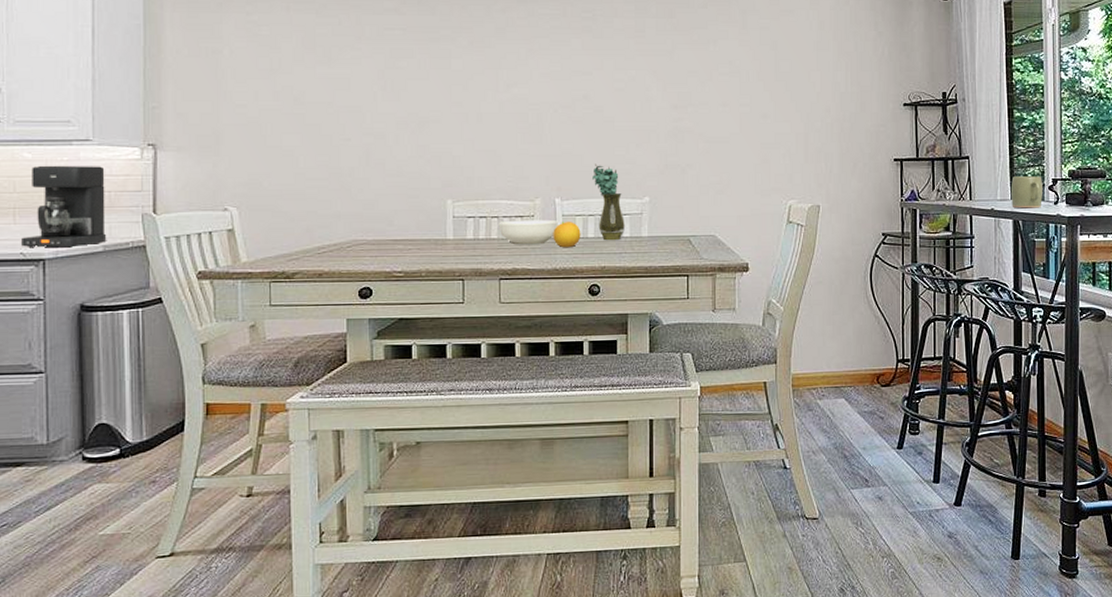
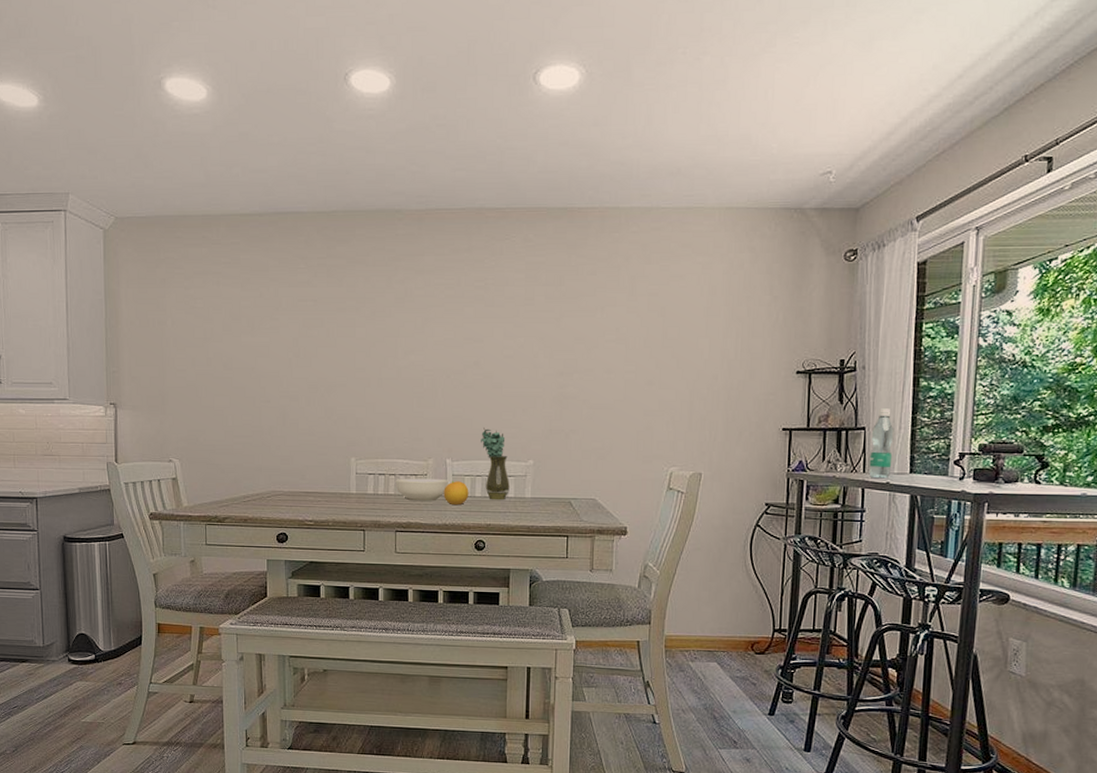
coffee maker: present [21,165,106,248] -> none [20,420,81,489]
bottle: none [974,138,995,205] -> present [868,408,894,479]
mug: present [1010,176,1044,209] -> none [909,449,948,484]

